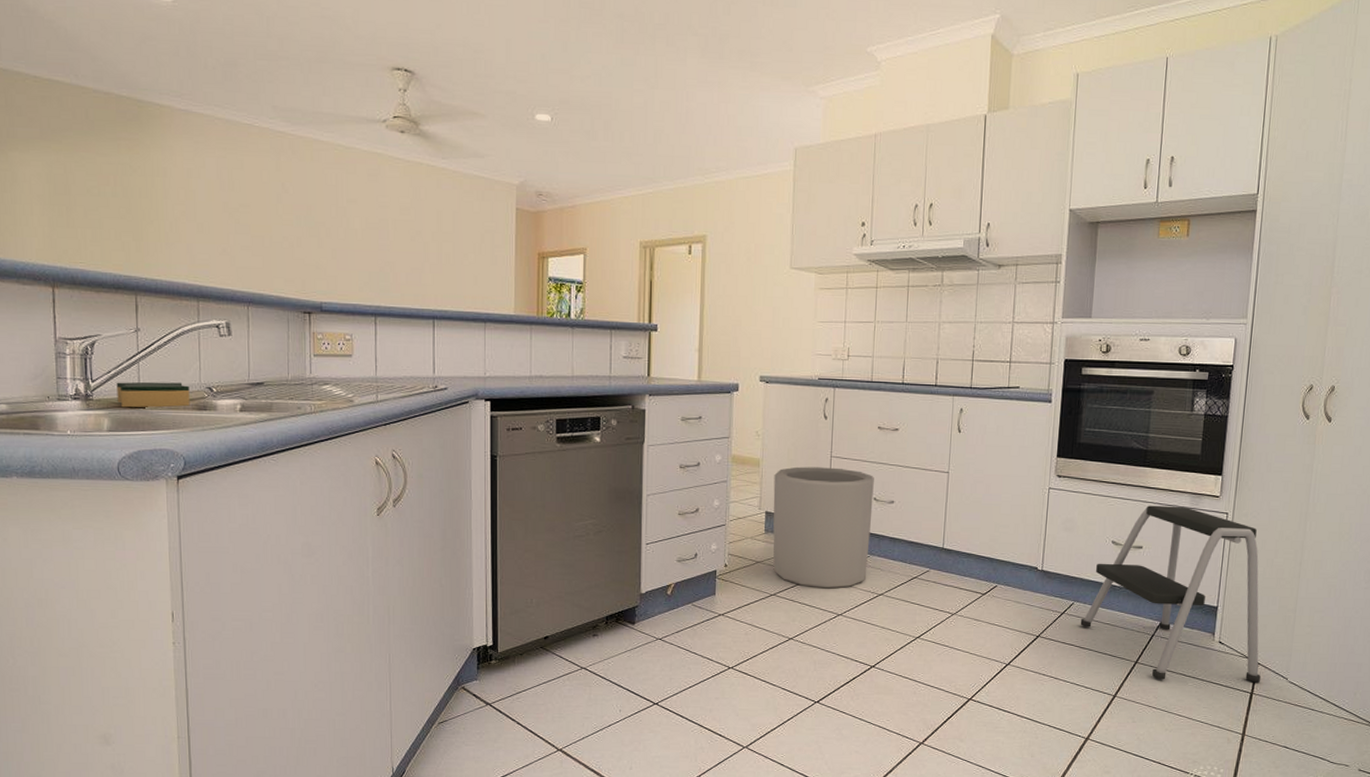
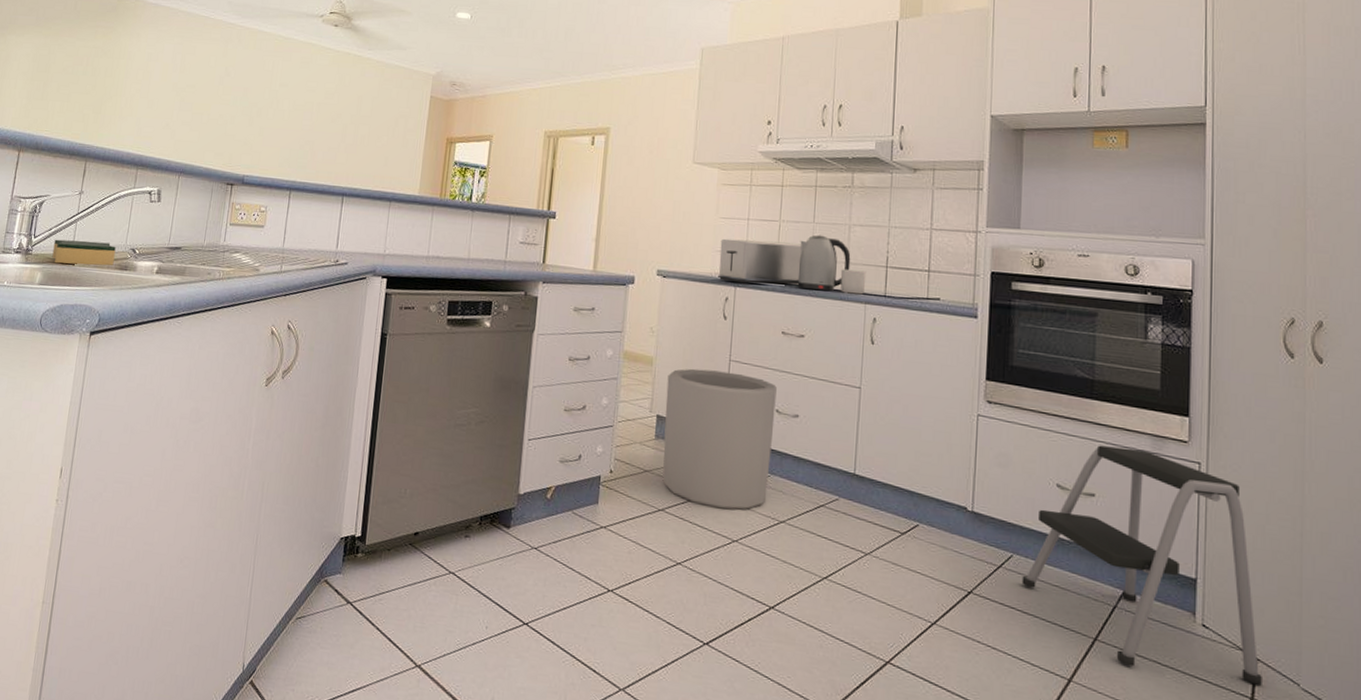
toaster: none [818,342,896,385] -> present [718,238,802,286]
kettle: none [891,333,941,386] -> present [797,235,851,291]
mug: none [931,364,955,388] -> present [840,269,867,295]

